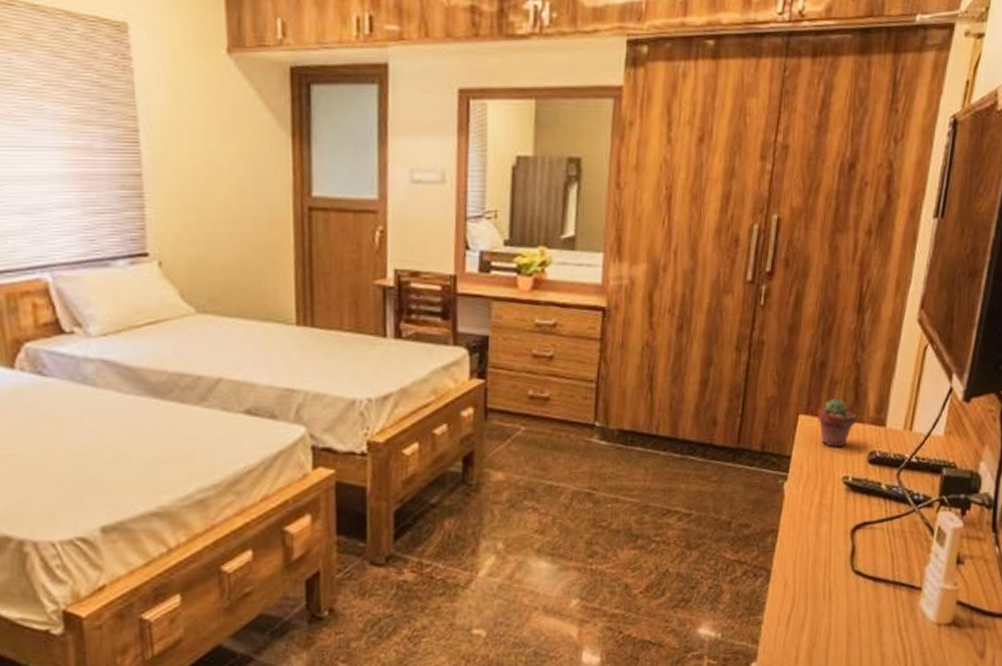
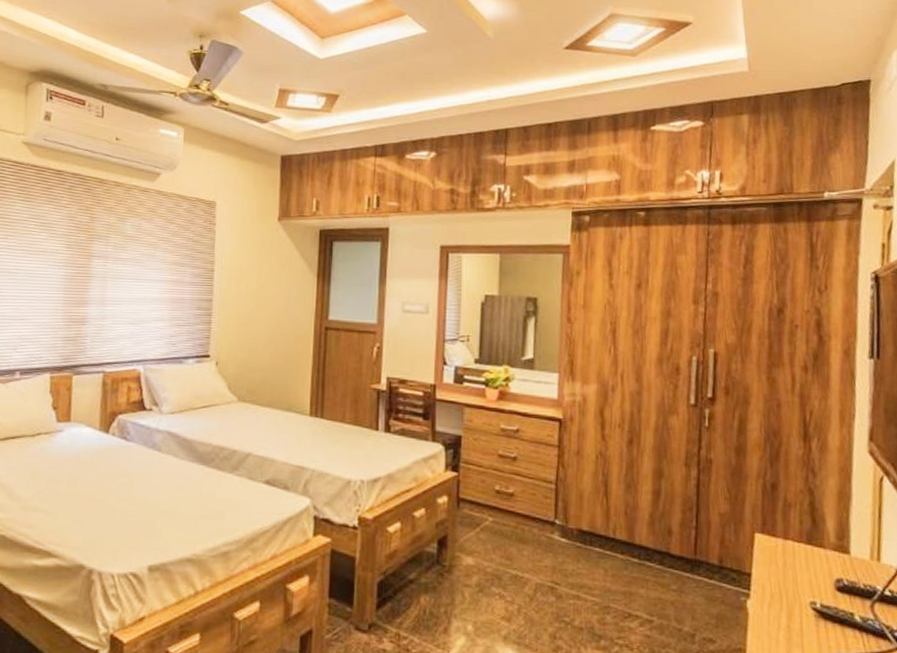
potted succulent: present [817,399,857,448] -> none [774,521,817,571]

